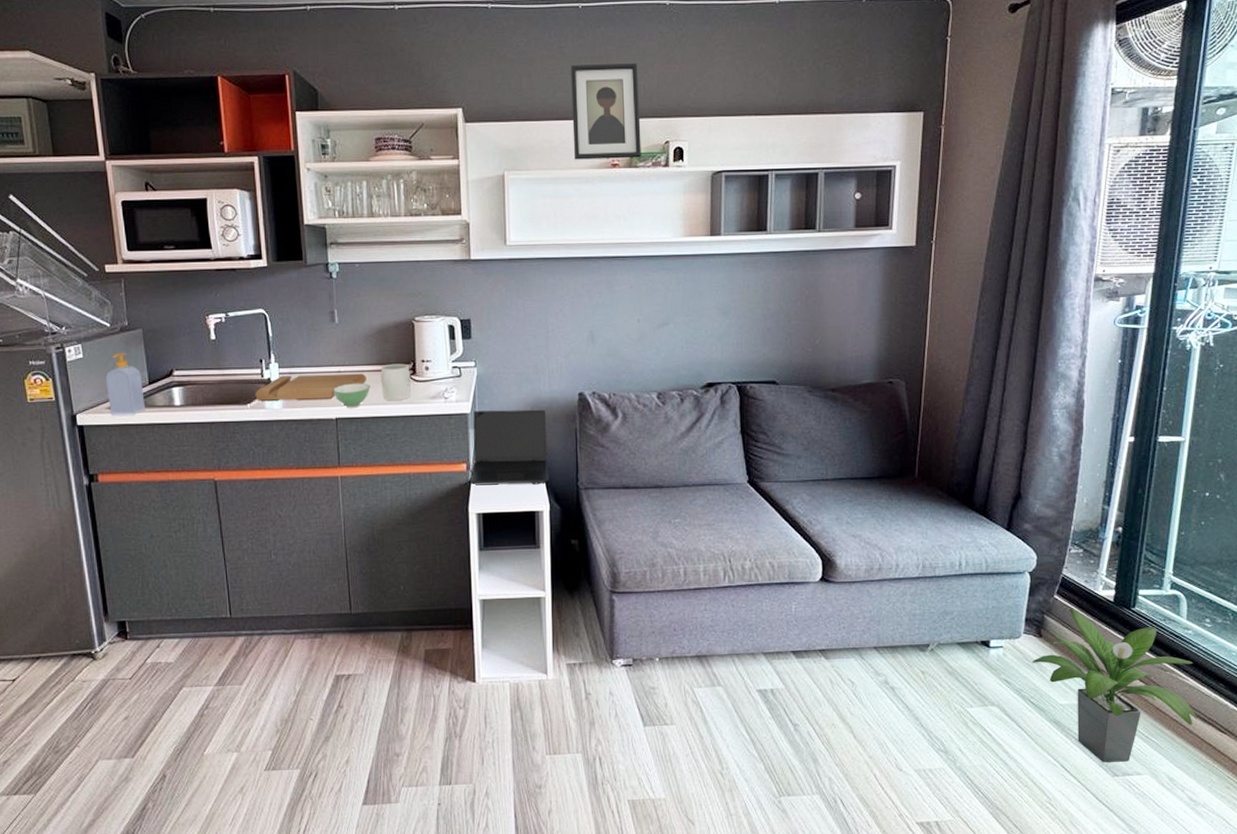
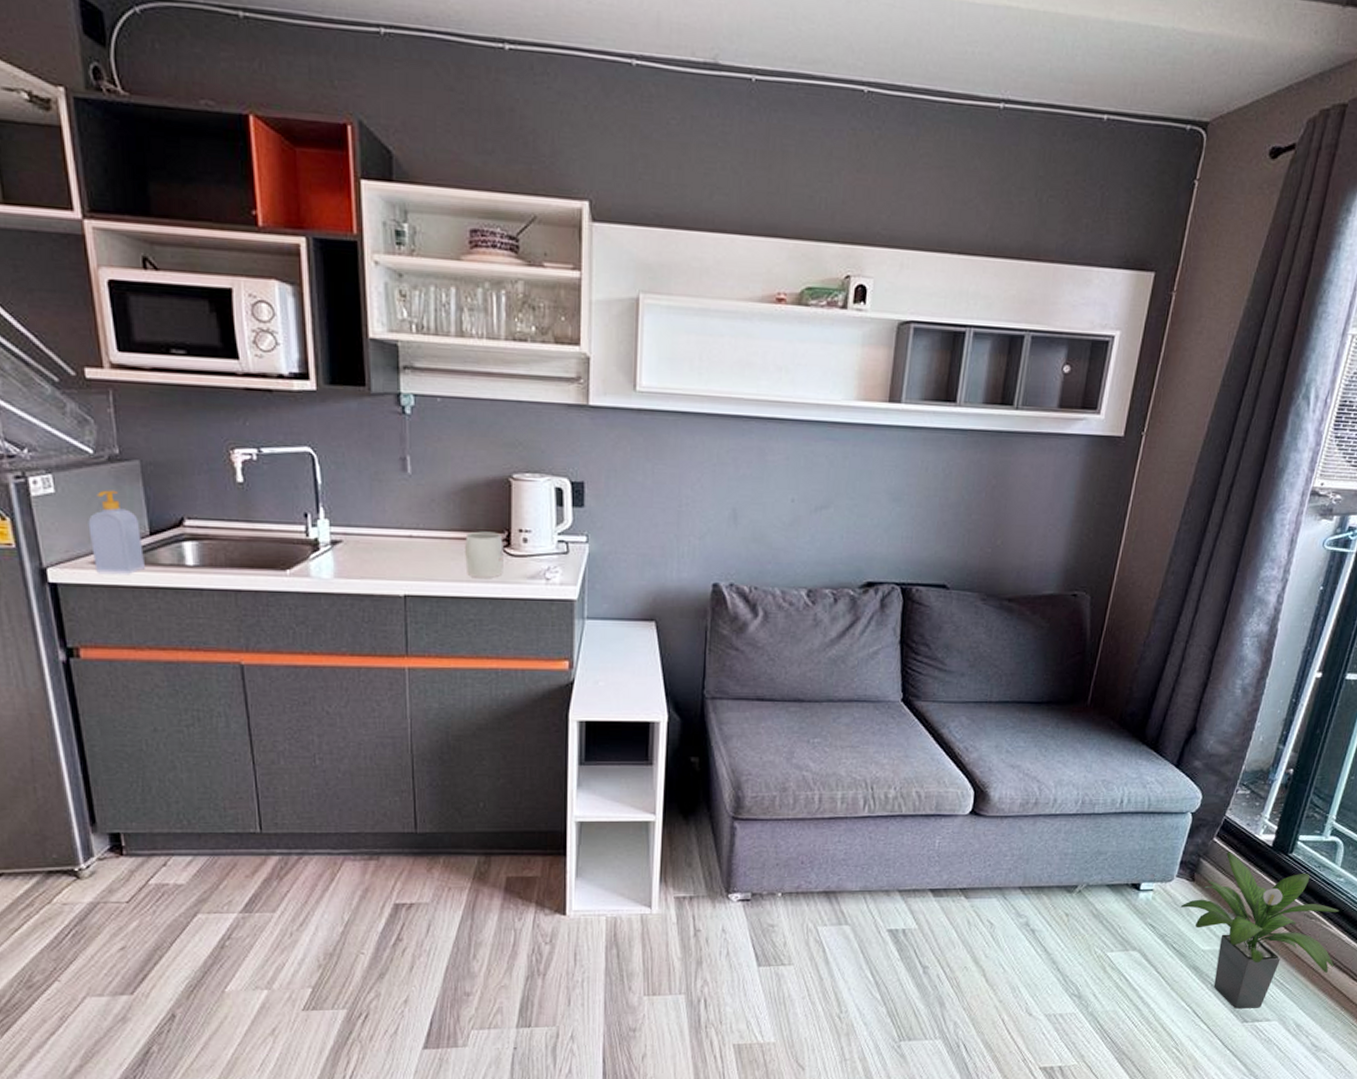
cutting board: present [255,373,366,401] -> none [297,536,446,570]
bowl: present [332,383,370,409] -> none [401,552,451,585]
laptop: present [470,409,550,486] -> none [573,598,671,691]
picture frame: present [571,63,641,160] -> none [729,159,821,294]

